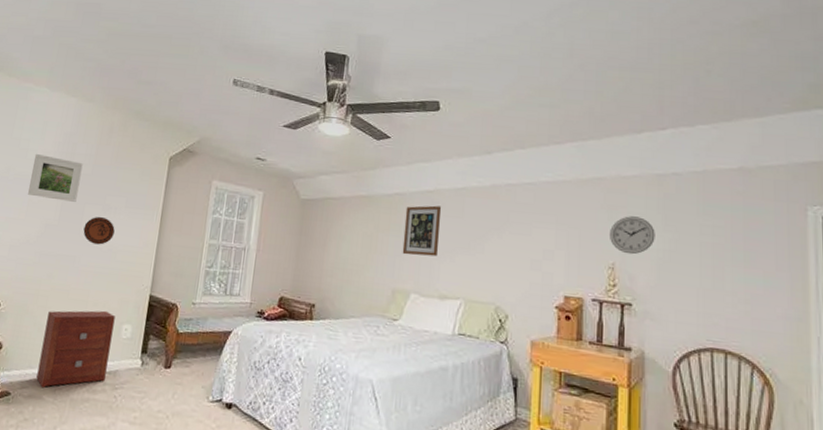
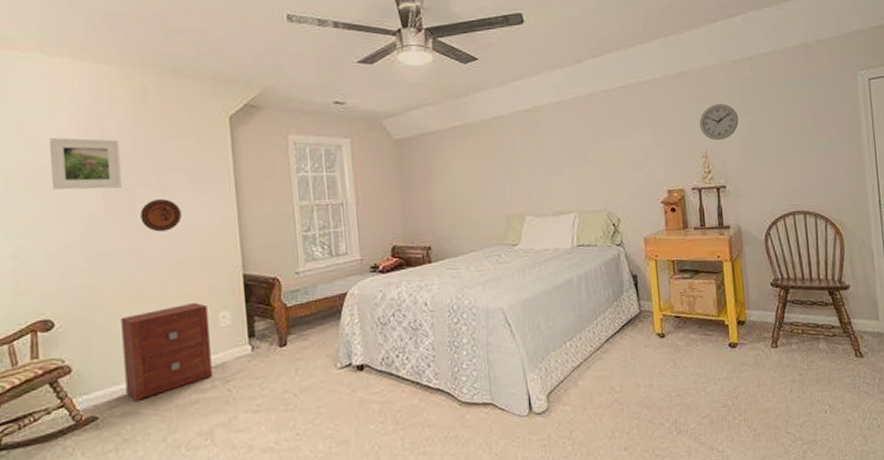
wall art: present [402,205,442,257] -> none [506,123,545,179]

